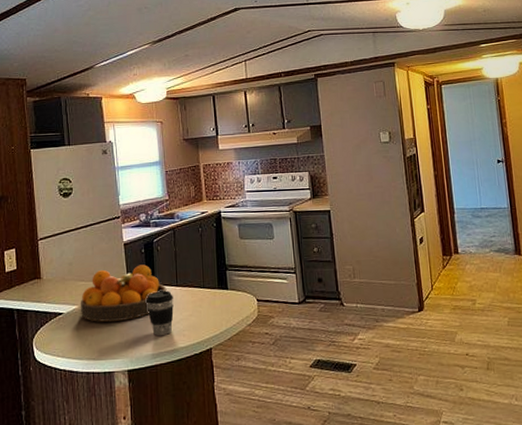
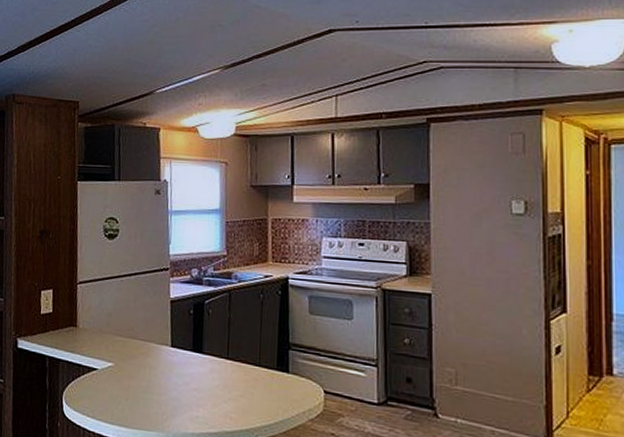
fruit bowl: present [80,264,167,322] -> none [116,326,215,389]
coffee cup: present [145,290,174,336] -> none [189,361,222,415]

